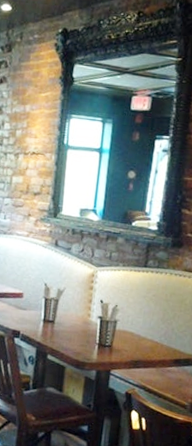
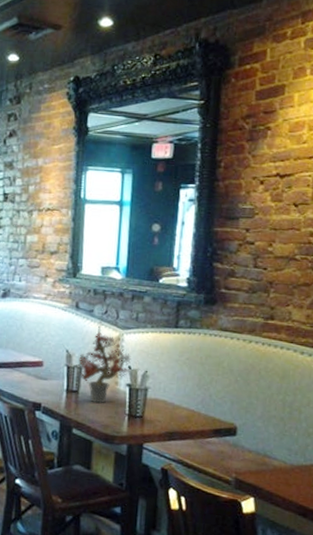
potted plant: none [54,257,104,333] -> present [78,319,132,404]

